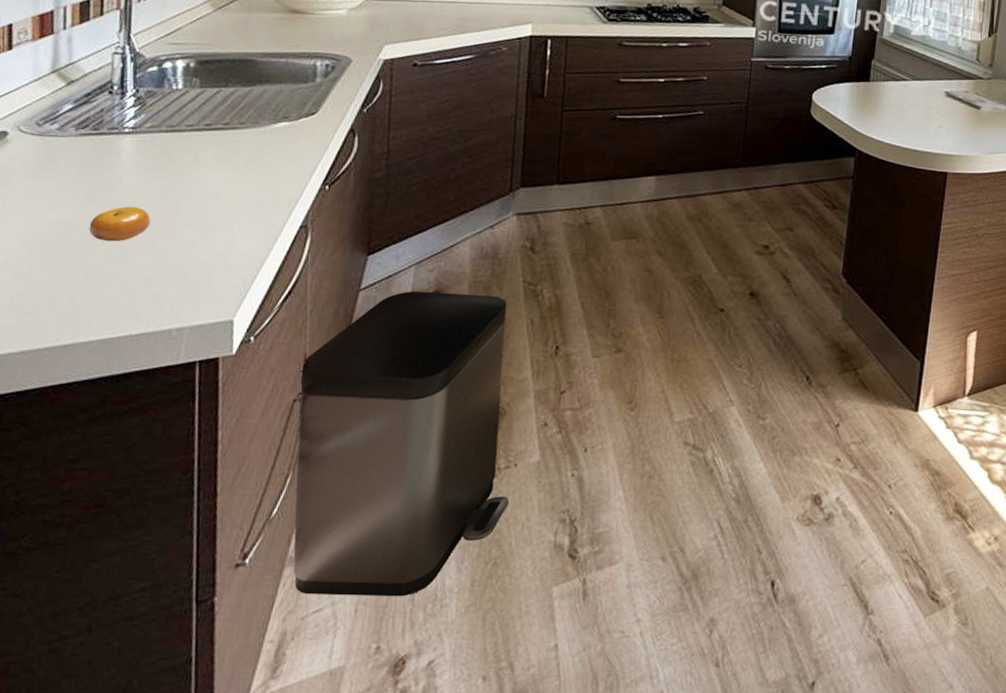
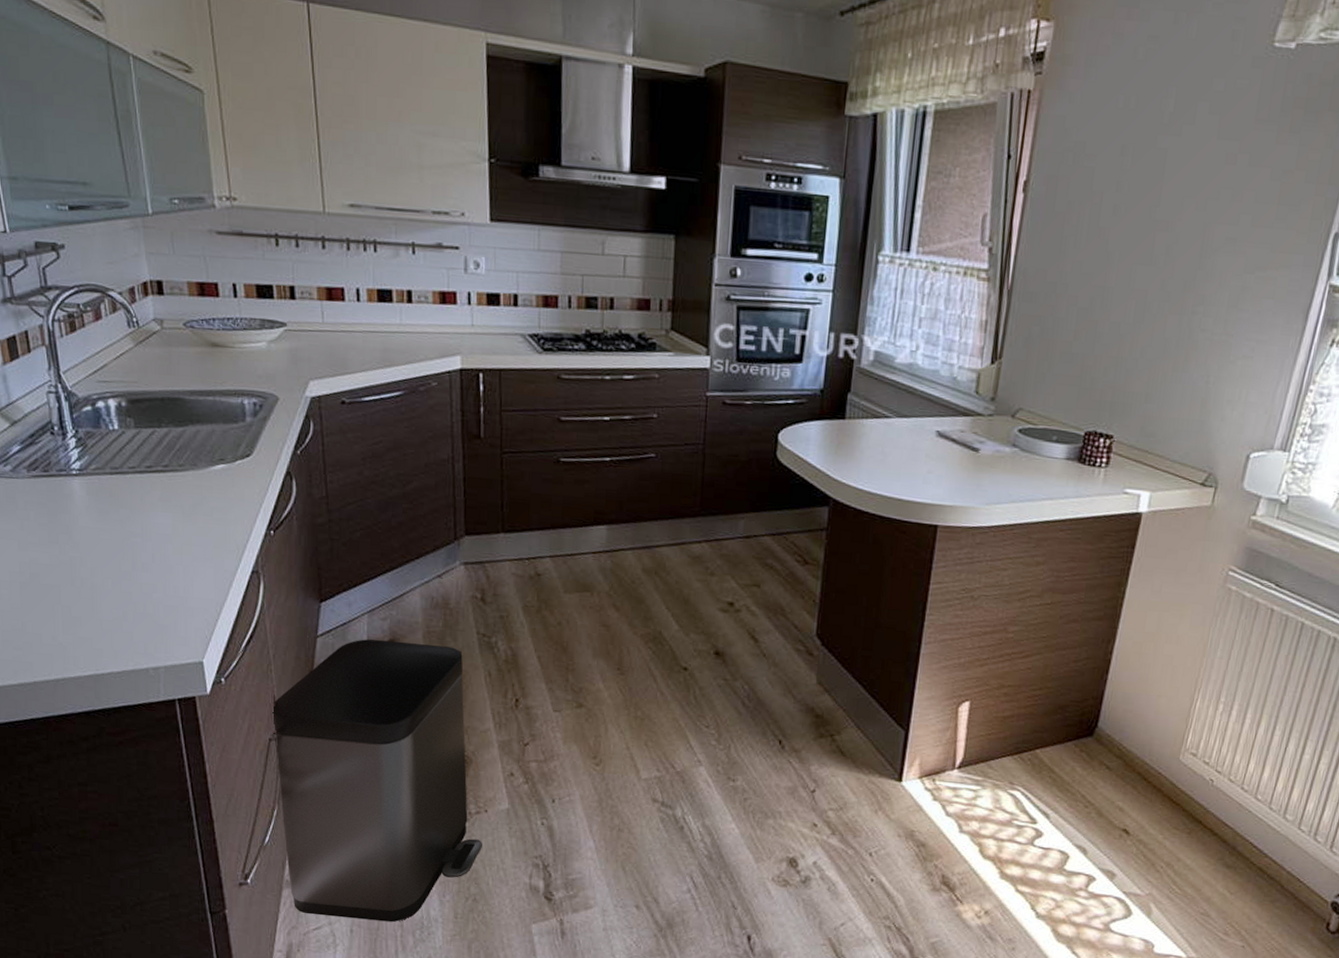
fruit: present [88,206,151,242] -> none [57,548,112,583]

